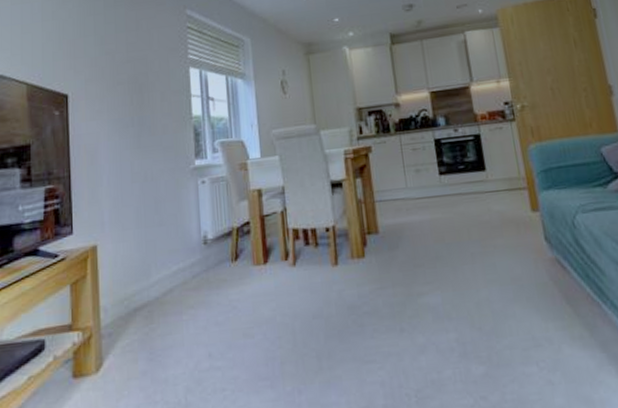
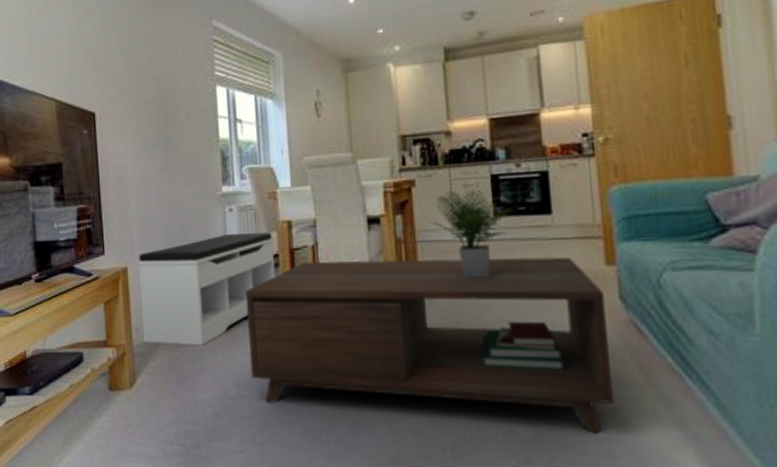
bench: none [108,201,246,323] -> present [138,232,275,346]
coffee table: none [217,152,550,373] -> present [245,189,615,433]

